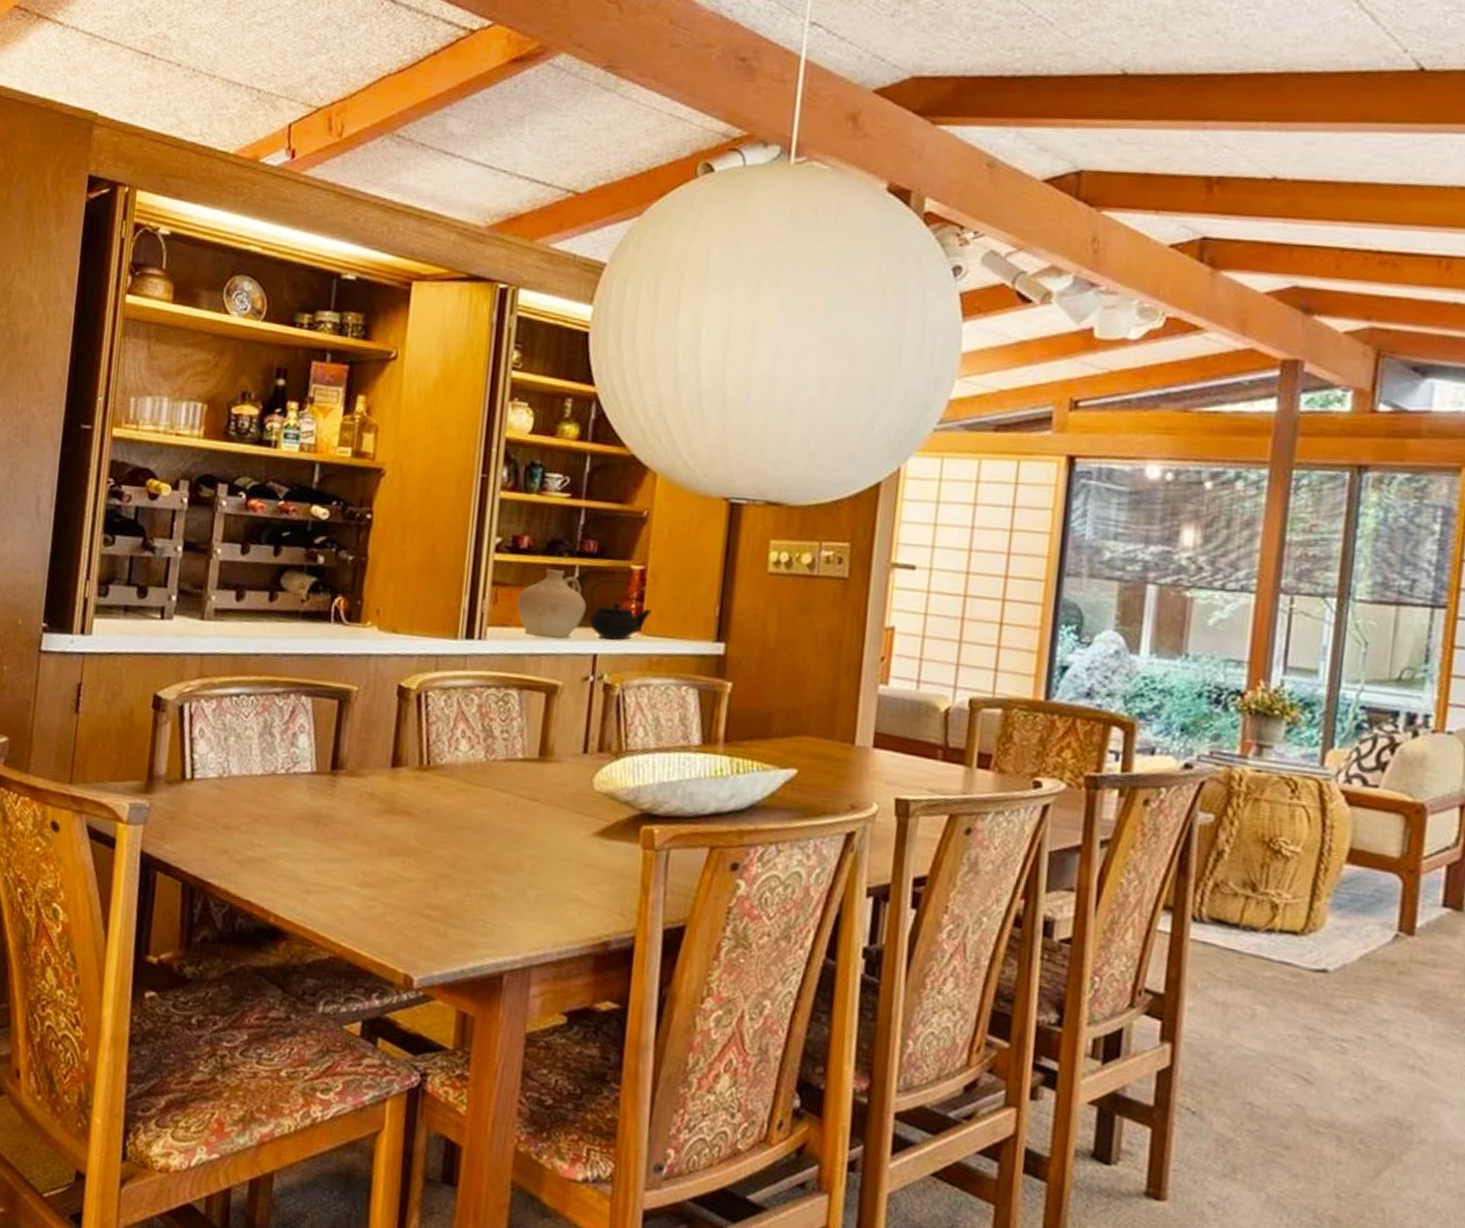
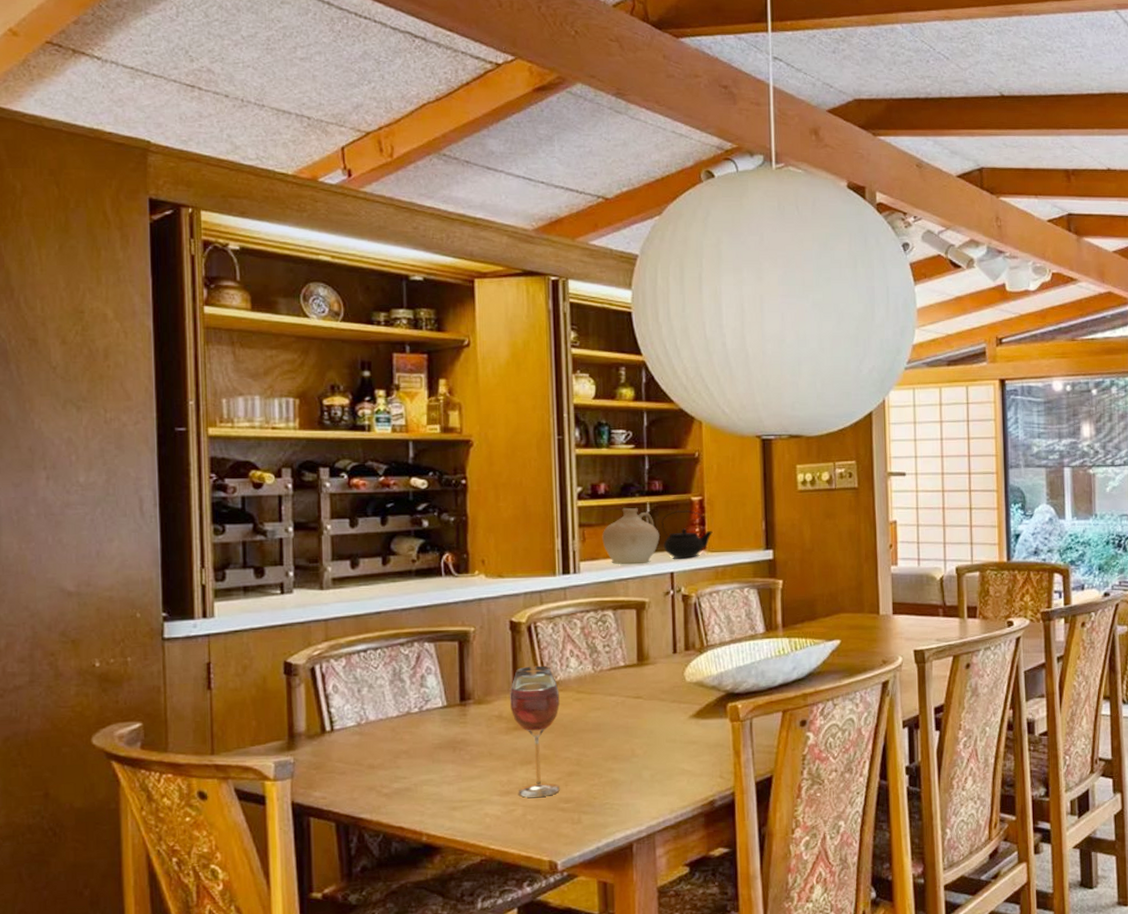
wineglass: none [381,741,443,898] -> present [510,665,560,798]

